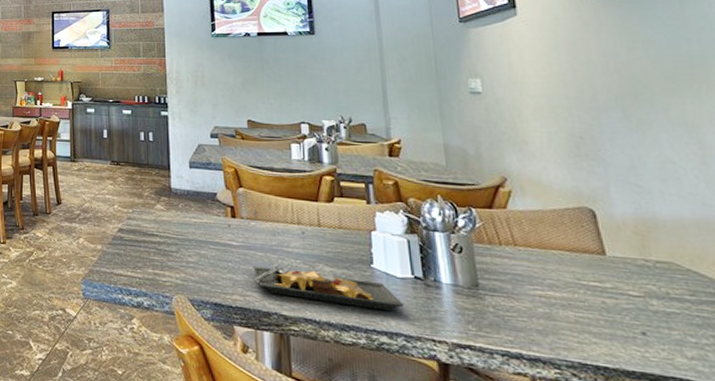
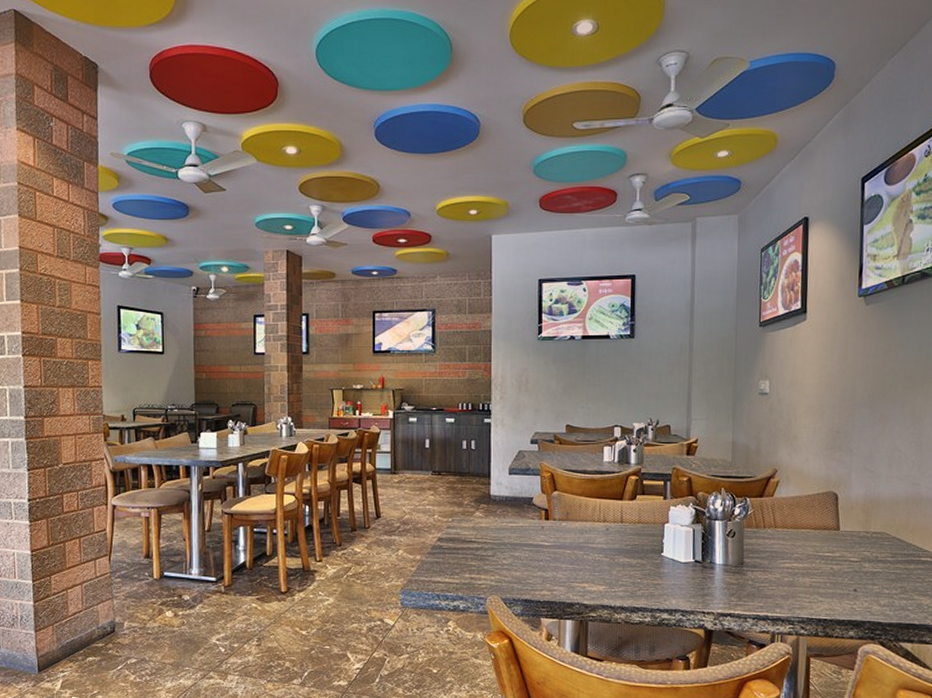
plate: present [253,261,404,311] -> none [561,557,684,592]

